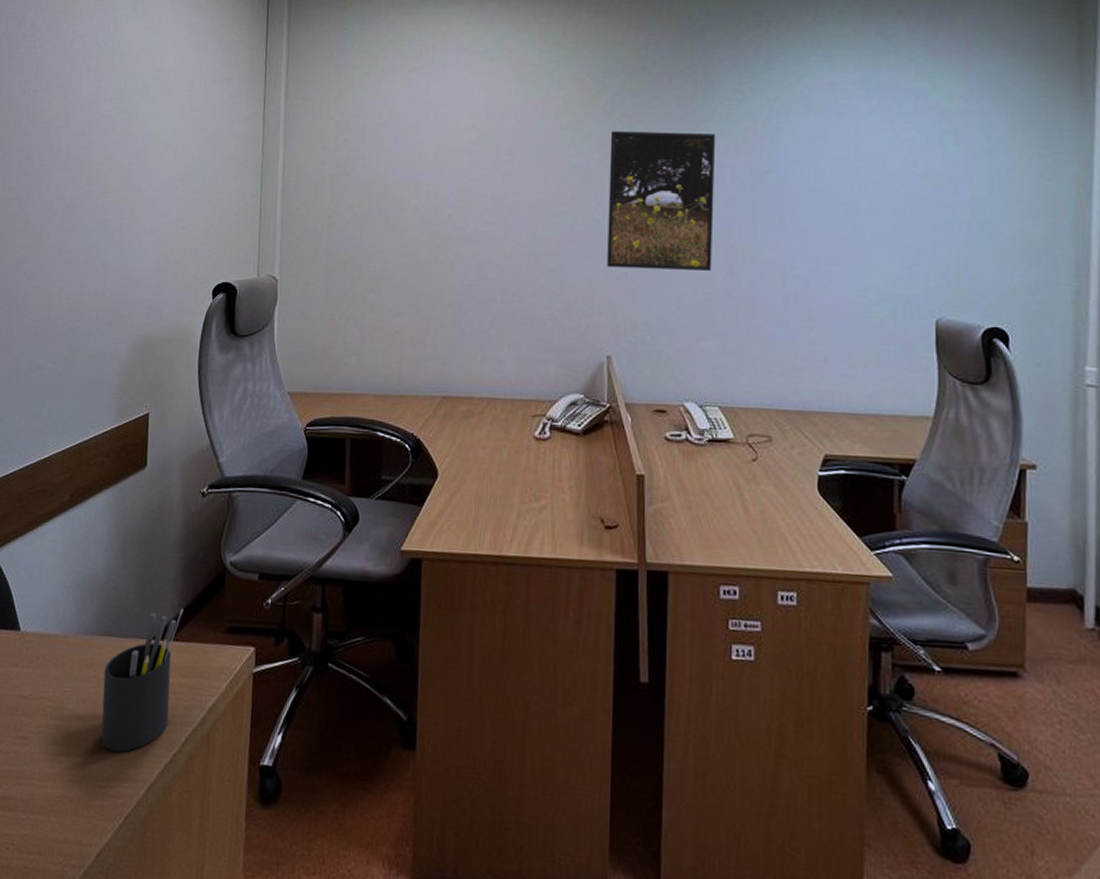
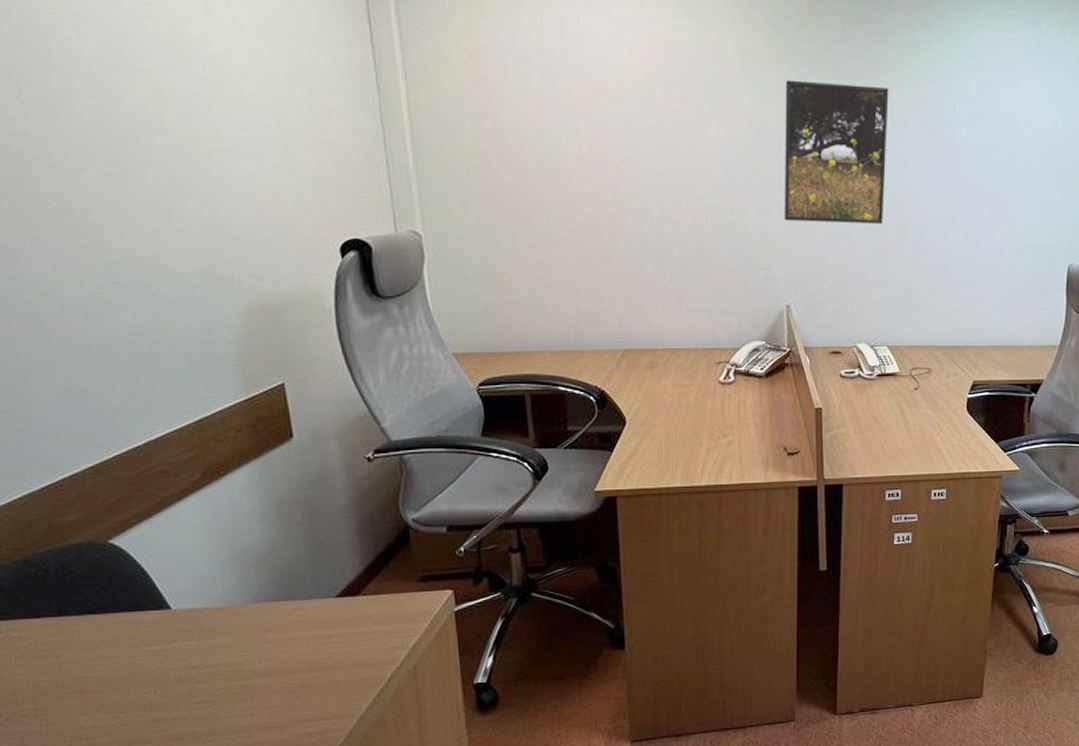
pen holder: present [101,609,184,753] -> none [285,567,370,698]

